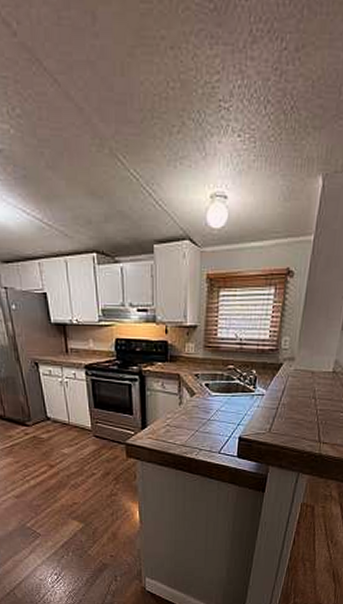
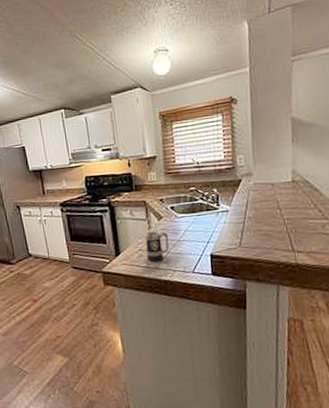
mug: none [174,407,200,438] -> present [145,231,169,262]

